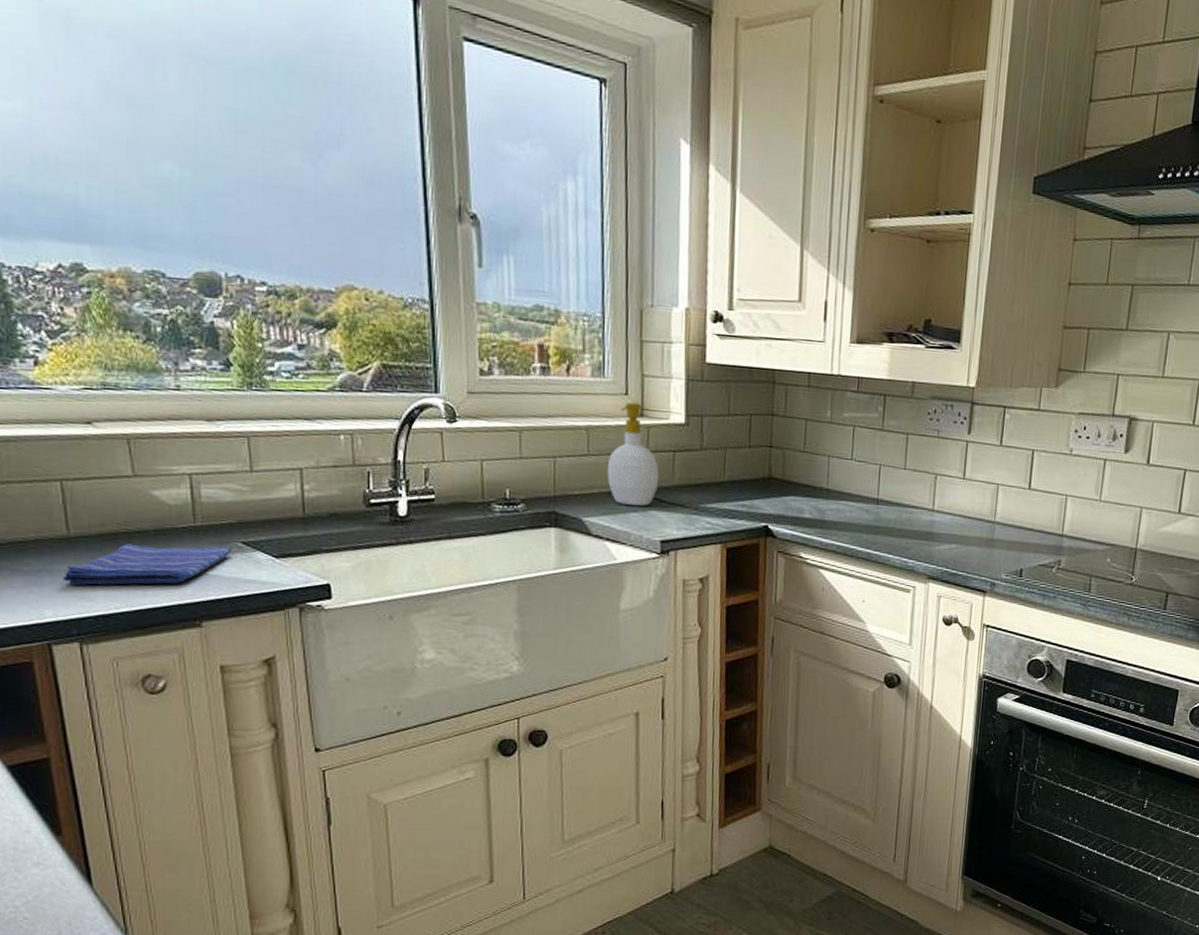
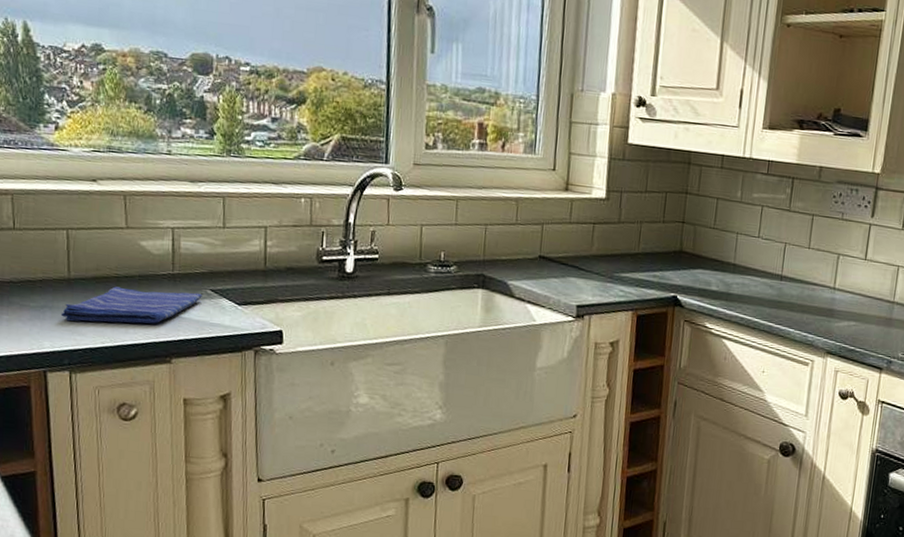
soap bottle: present [607,402,659,507] -> none [532,177,579,273]

